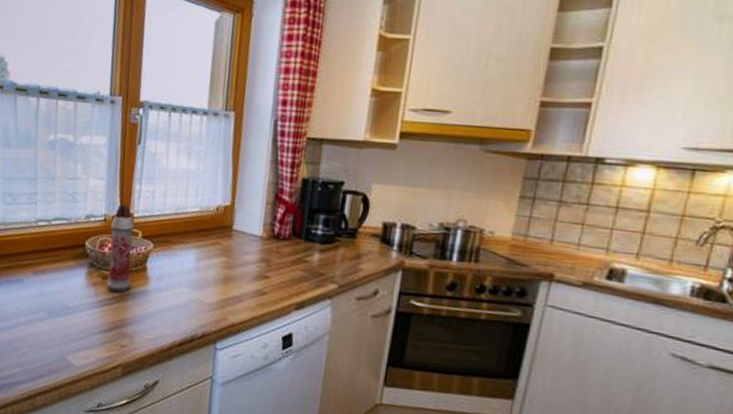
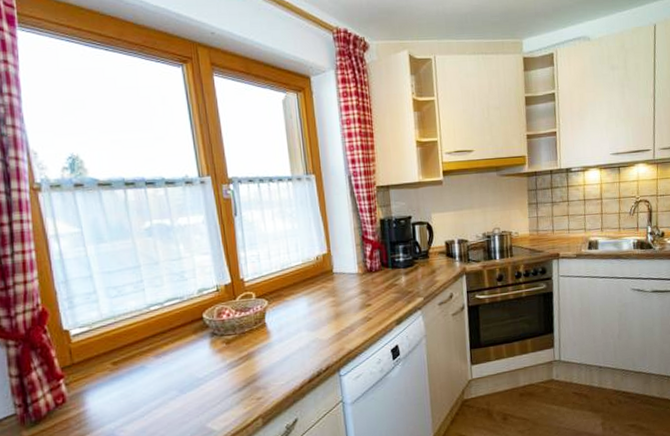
spray bottle: present [106,204,135,292] -> none [224,272,254,353]

